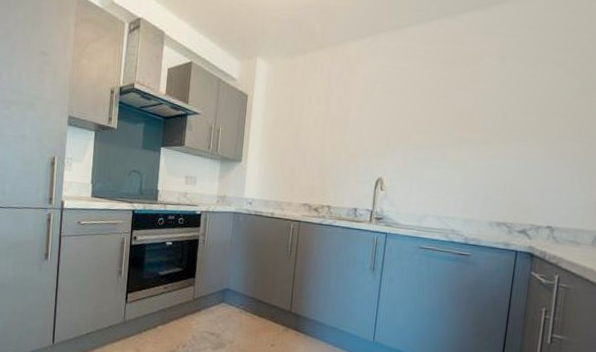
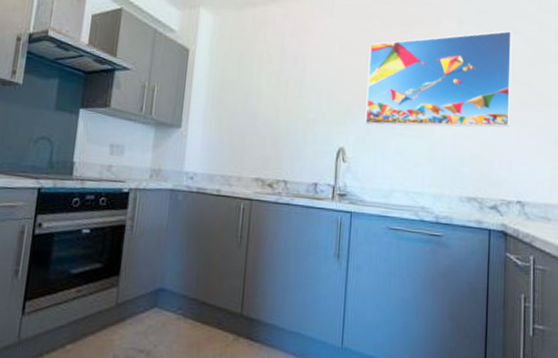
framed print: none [403,63,559,158] -> present [365,30,512,127]

